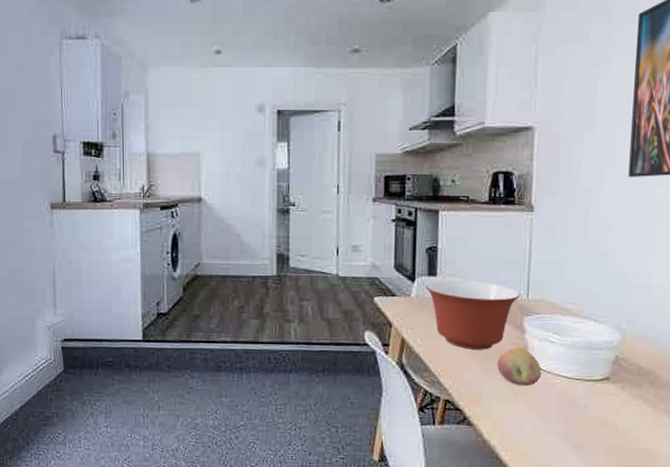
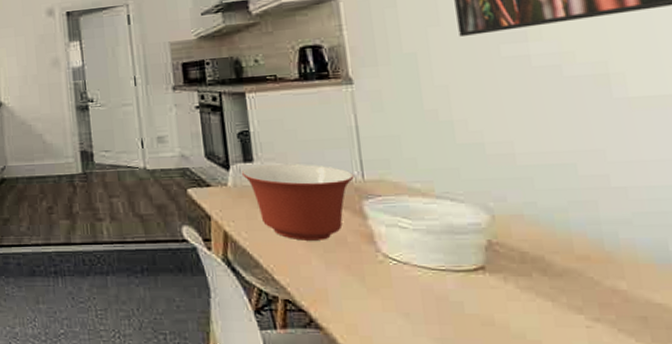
fruit: present [497,348,542,386] -> none [339,237,397,281]

